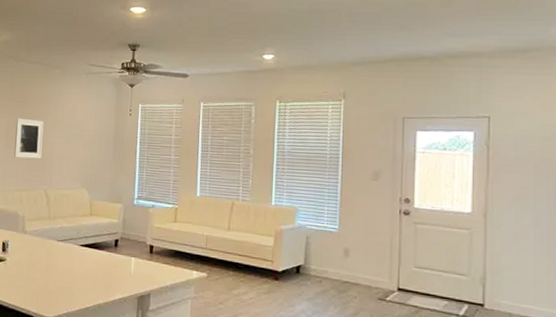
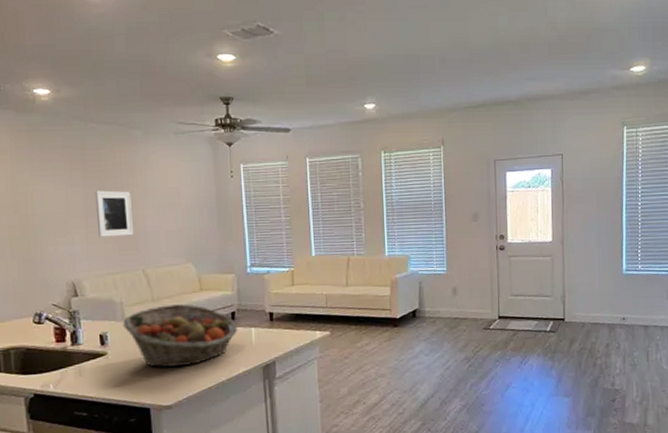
fruit basket: none [22,224,119,284] -> present [123,304,238,368]

